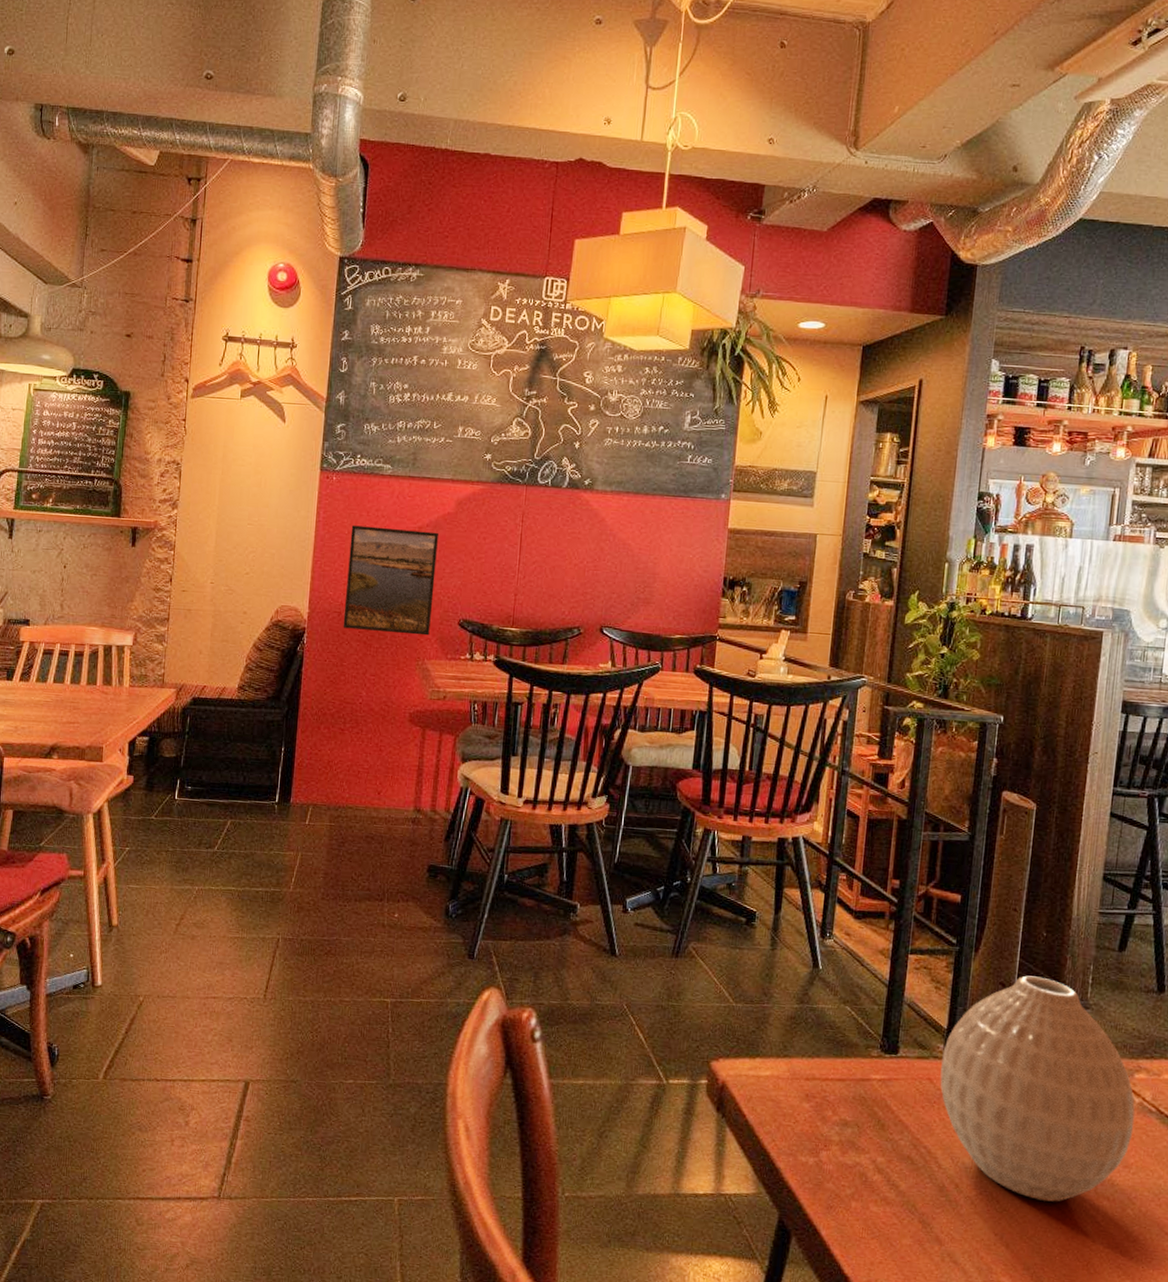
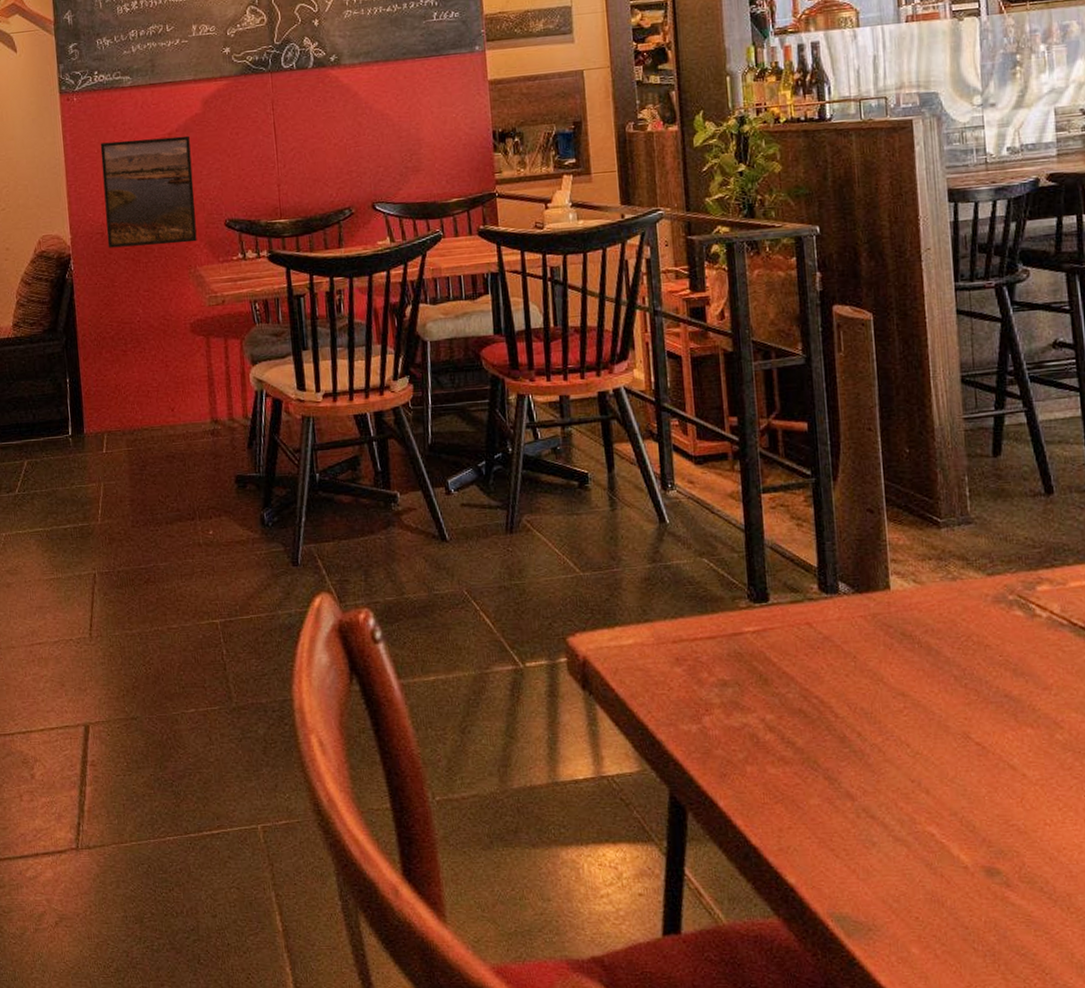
vase: present [940,975,1135,1202] -> none [817,497,1047,738]

